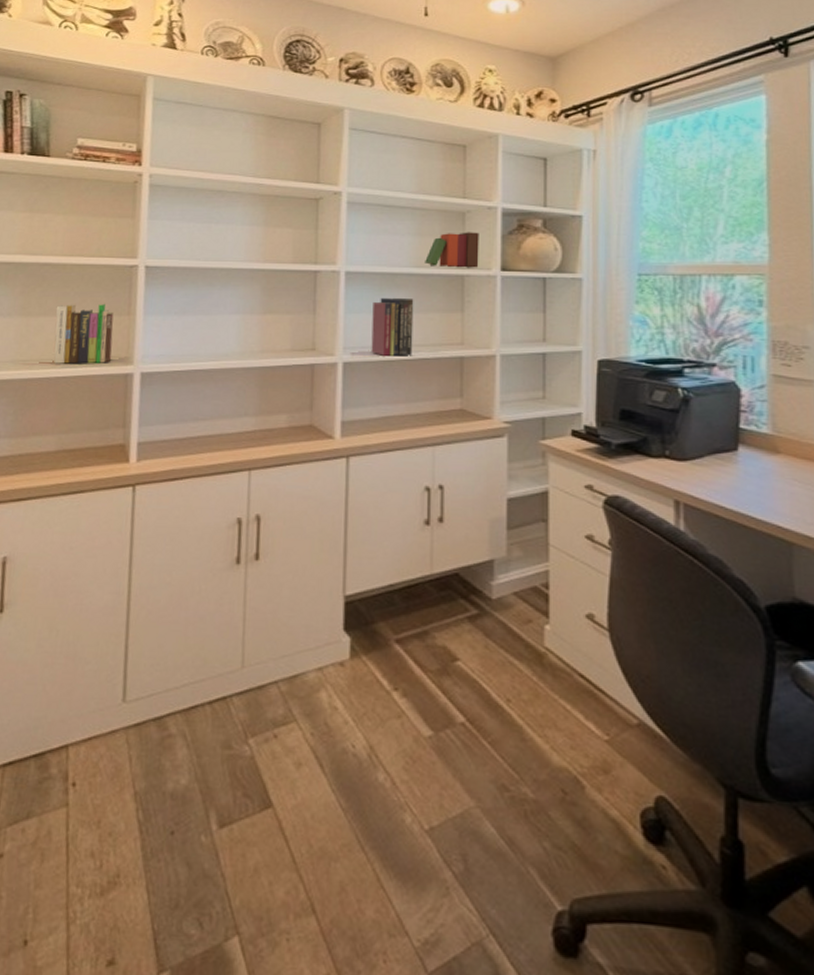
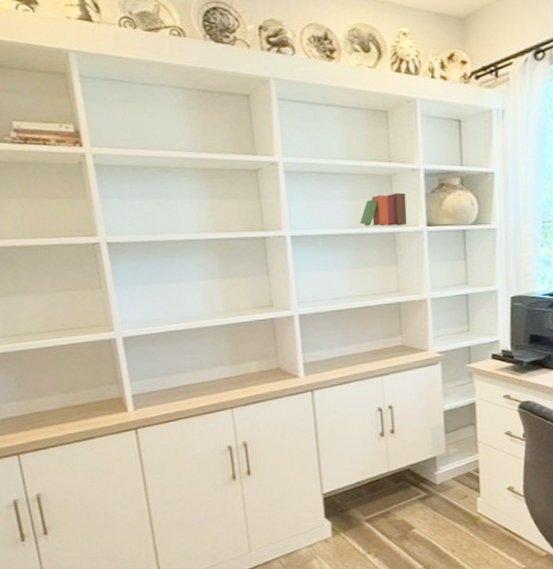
books: present [53,303,114,364] -> none [31,279,94,336]
books: present [371,298,414,356] -> none [318,256,357,307]

